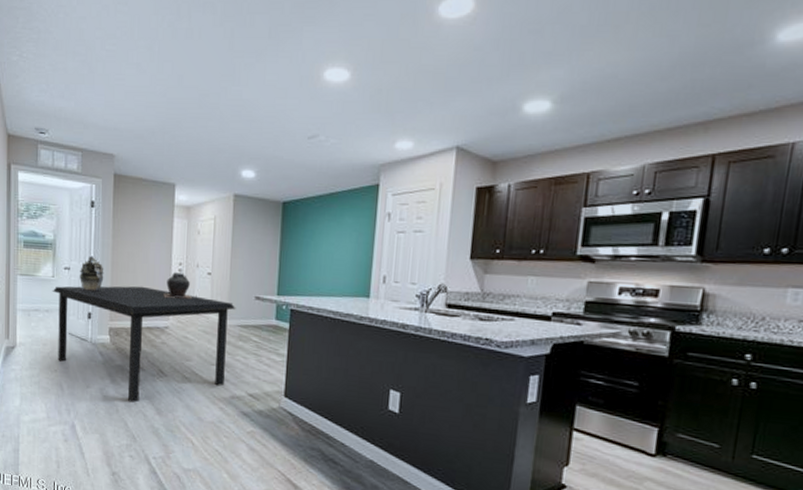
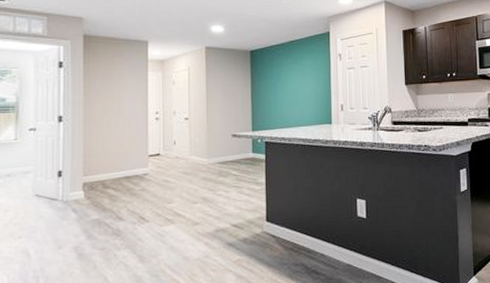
dining table: present [52,286,236,403] -> none [15,138,215,255]
decorative urn: present [80,256,104,292] -> none [47,114,76,150]
ceramic pot: present [163,272,192,299] -> none [141,121,170,147]

